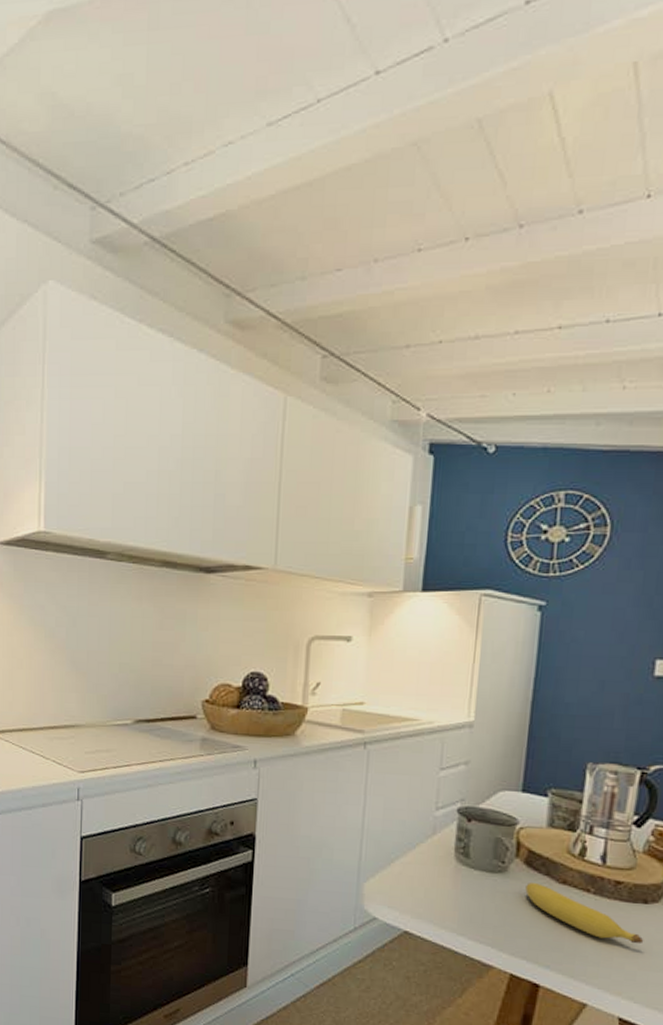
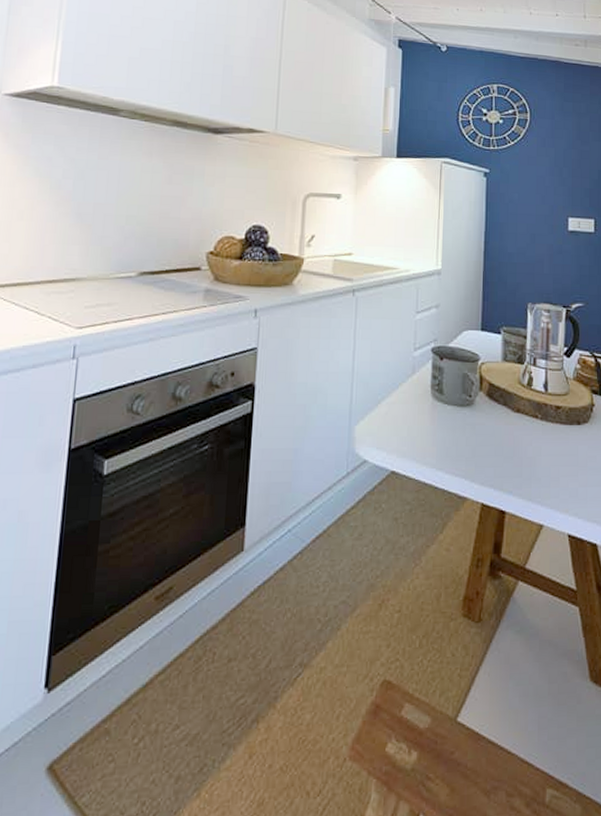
fruit: present [525,883,644,944] -> none [489,414,581,463]

